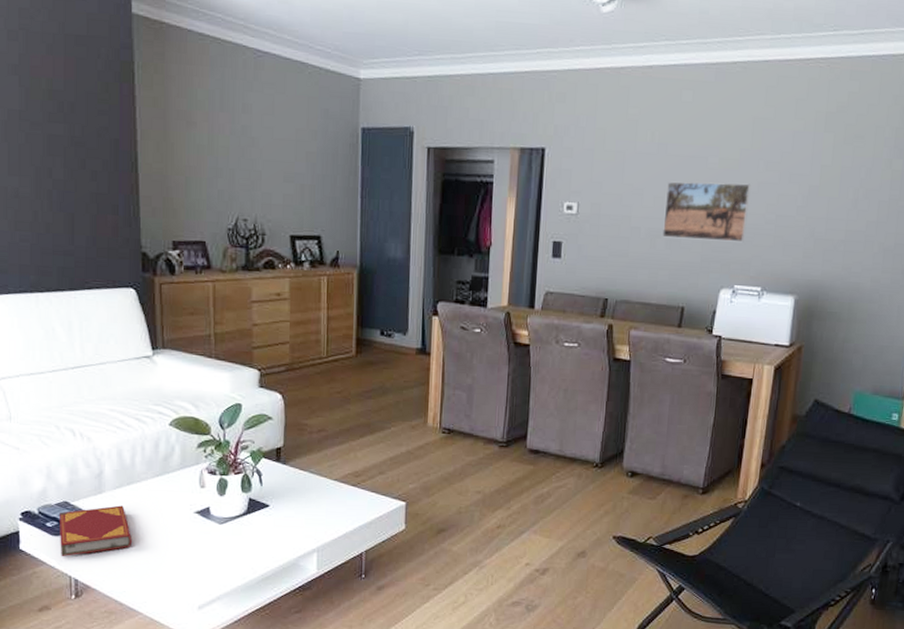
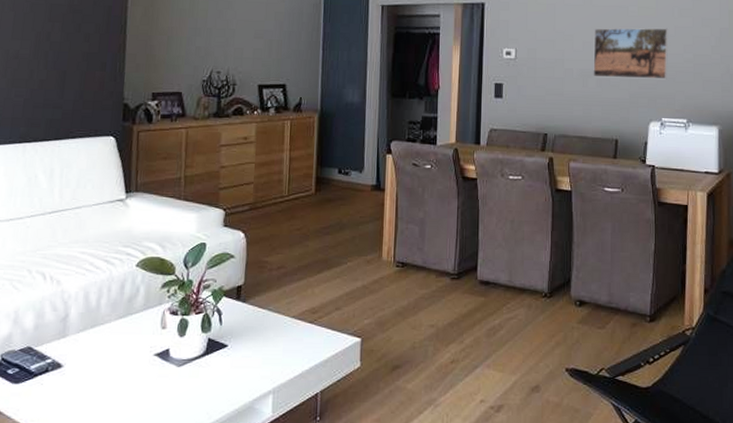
hardback book: present [60,505,131,557] -> none [18,349,90,406]

